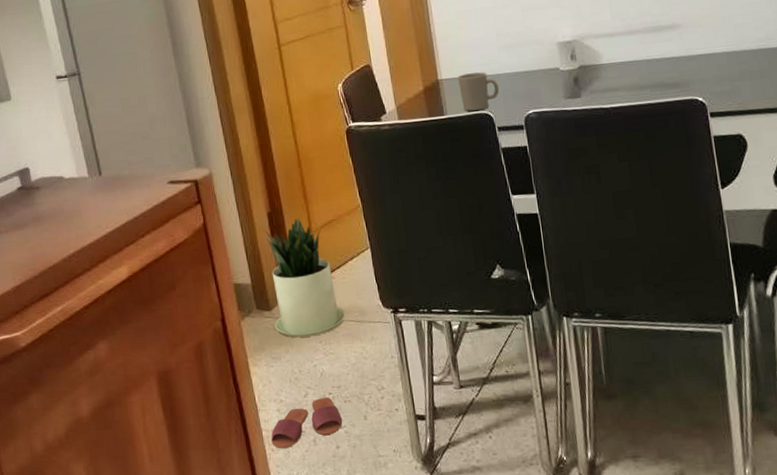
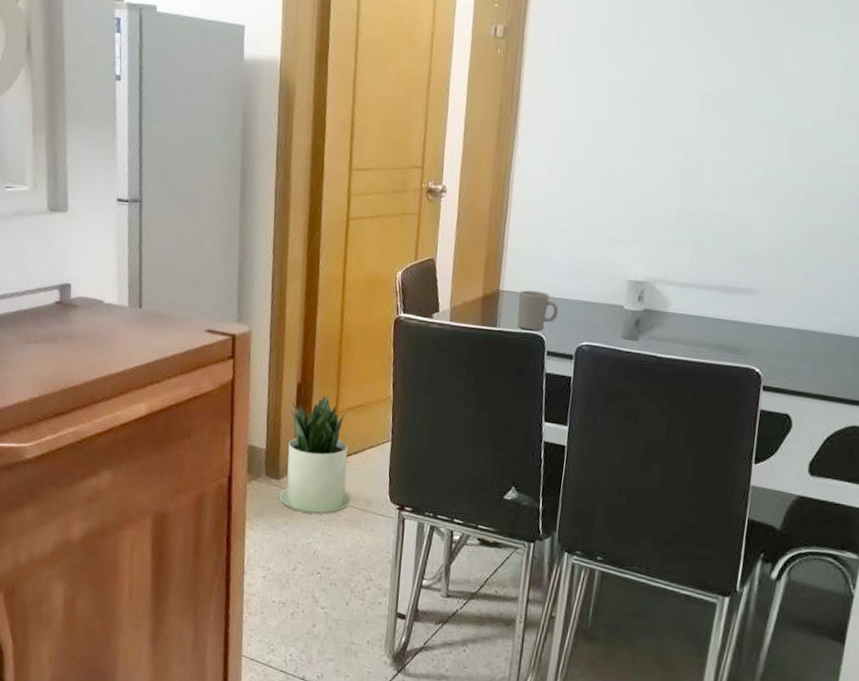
slippers: present [271,397,342,449] -> none [250,575,324,616]

